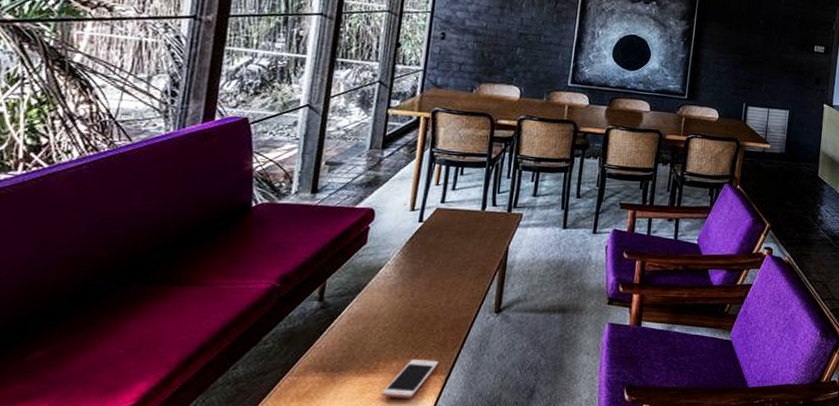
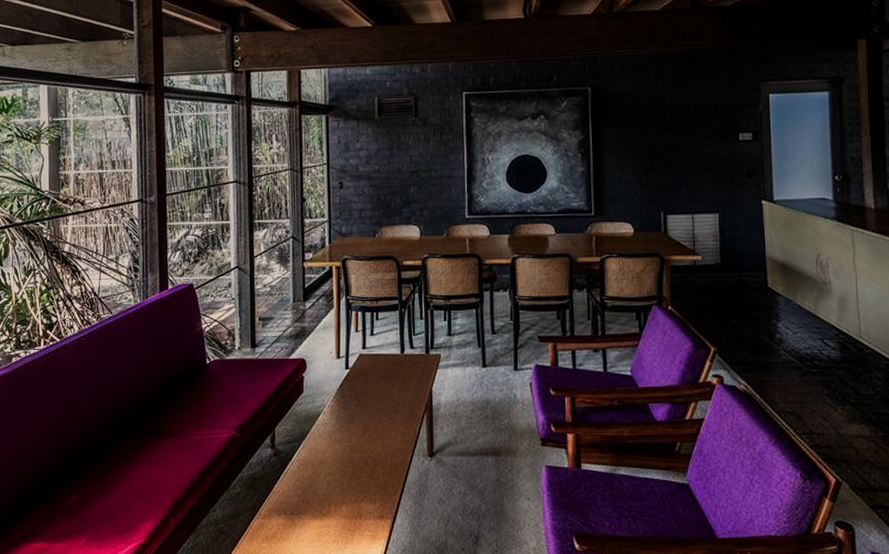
cell phone: present [382,359,439,398] -> none [337,503,384,542]

